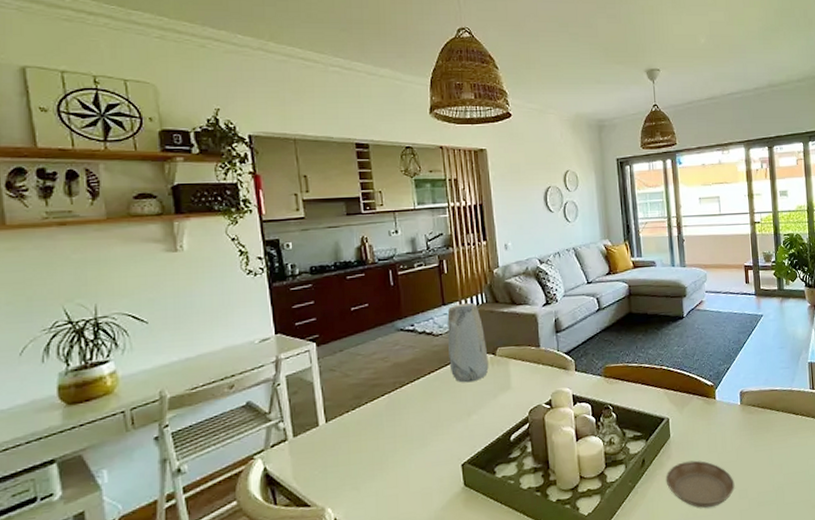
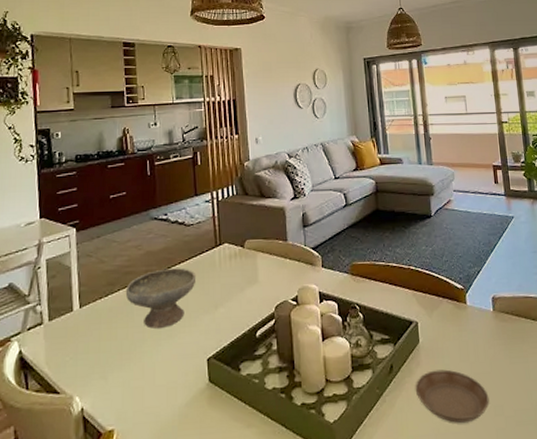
bowl: none [373,378,448,439] -> present [125,268,196,329]
vase: present [447,302,489,383] -> none [199,194,237,274]

